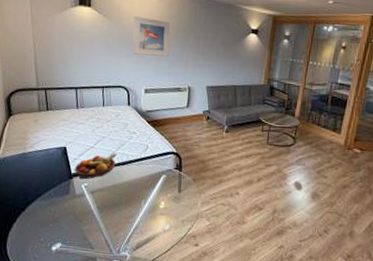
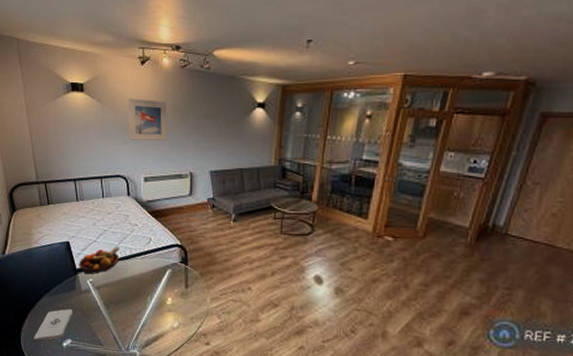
notepad: none [21,213,65,245] -> present [34,309,73,341]

